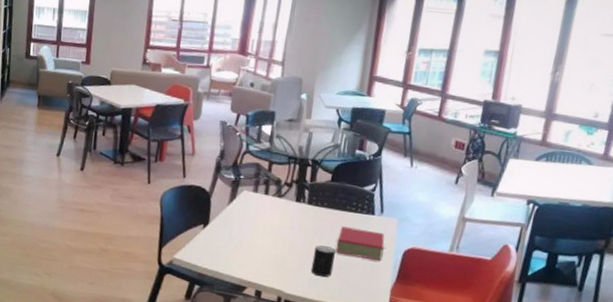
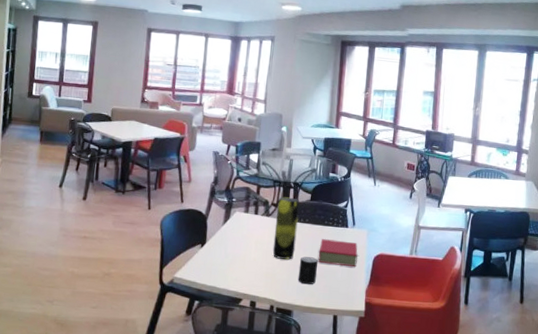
vase: none [283,175,318,248] -> present [272,197,300,260]

